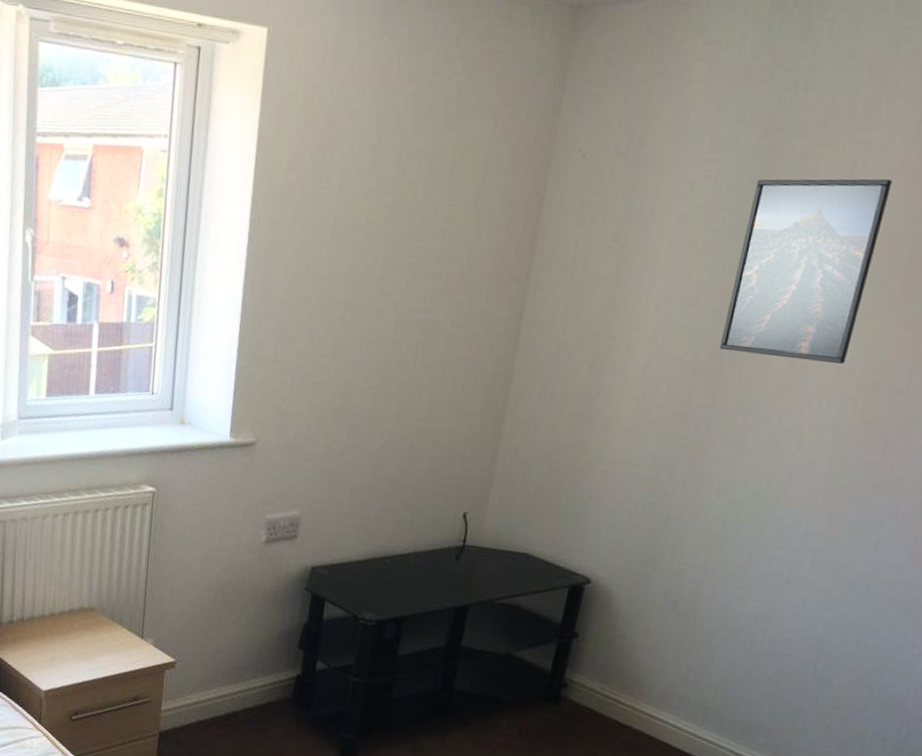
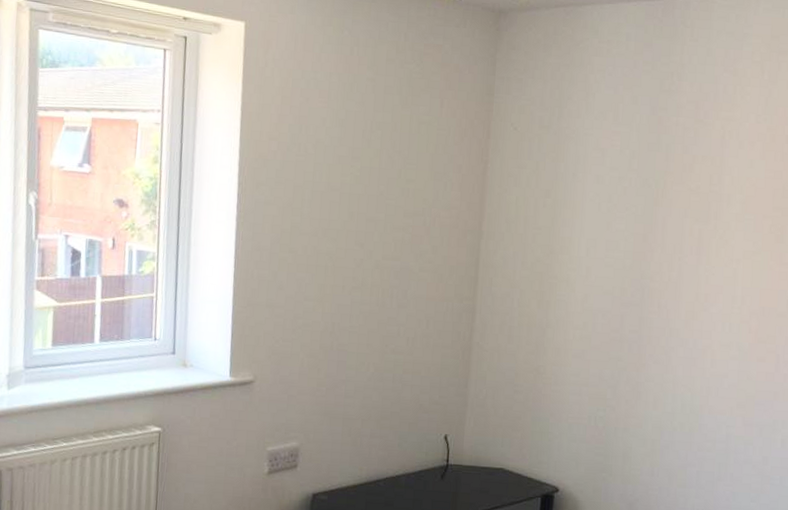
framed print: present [720,179,892,364] -> none [640,147,752,293]

